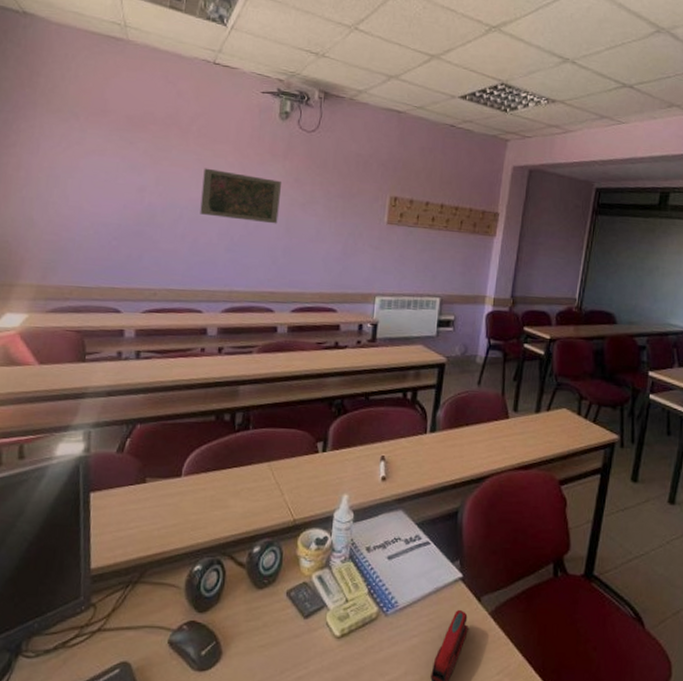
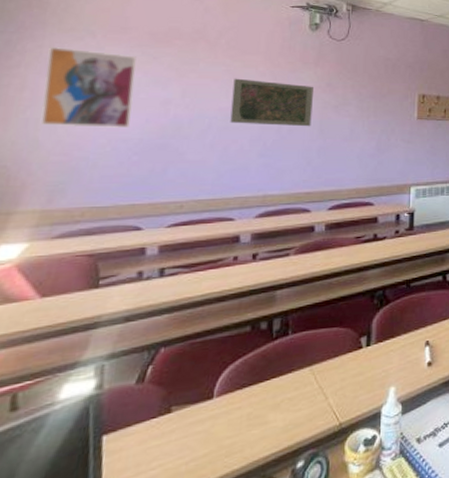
wall art: none [34,128,115,213] -> present [40,47,137,129]

